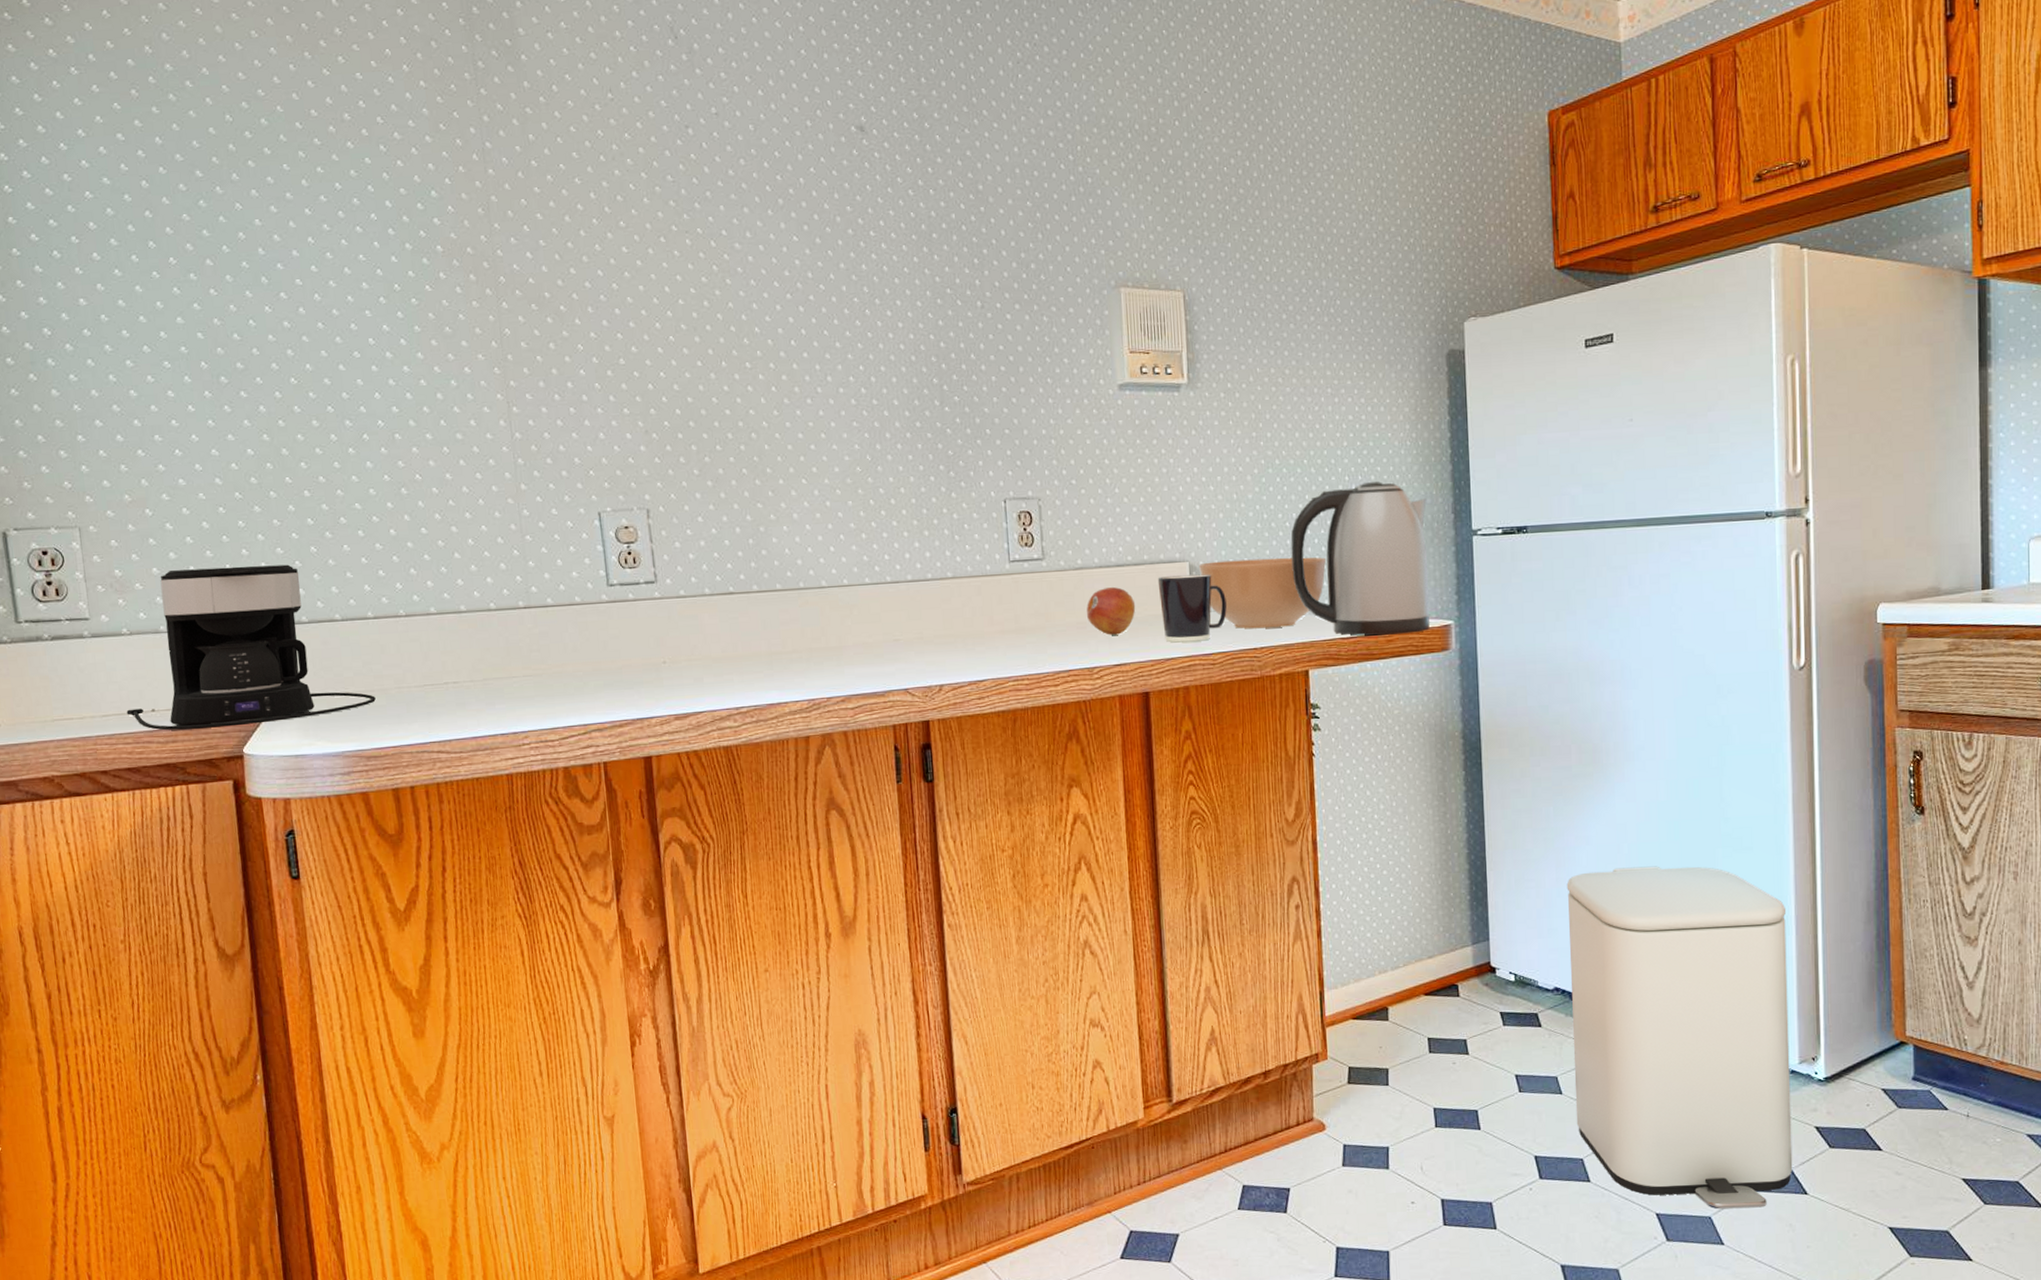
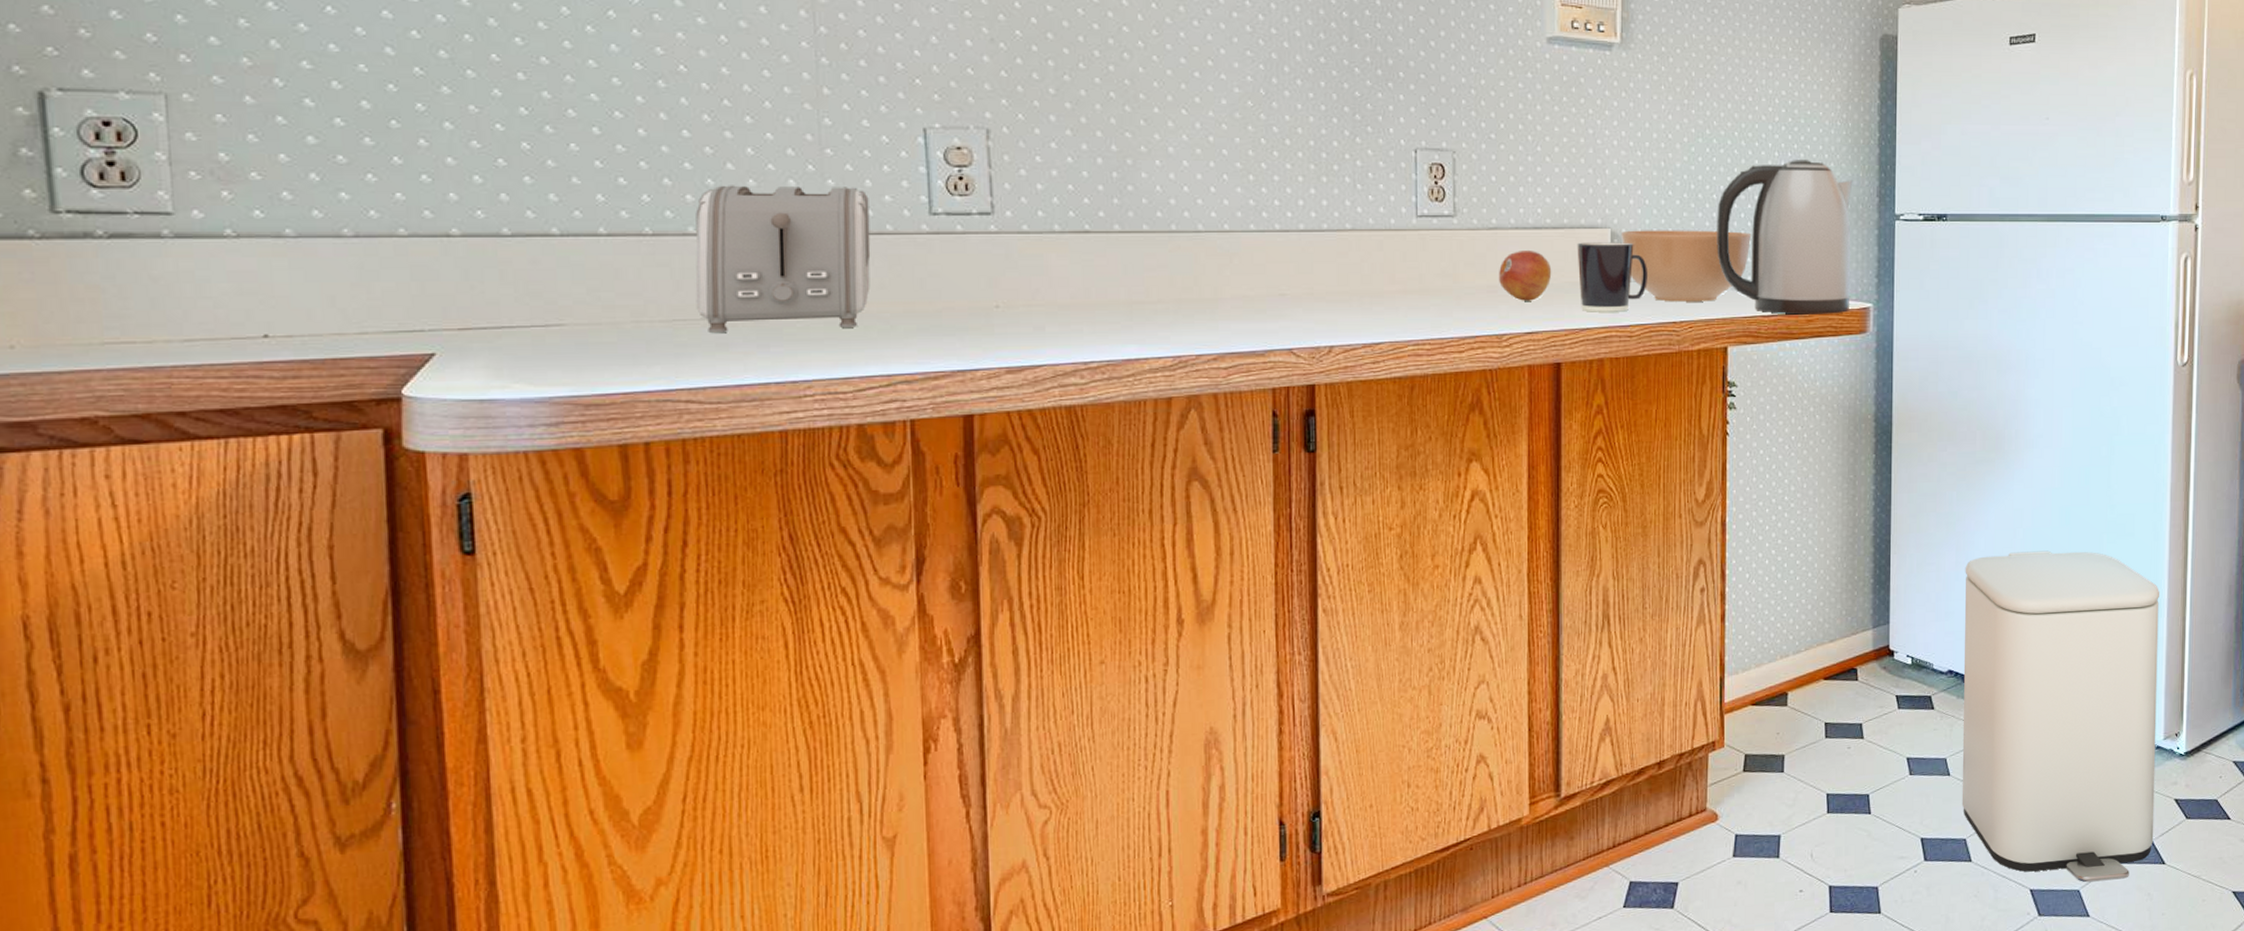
coffee maker: present [126,564,376,731] -> none [223,159,603,364]
toaster: none [435,566,566,695] -> present [695,185,871,334]

